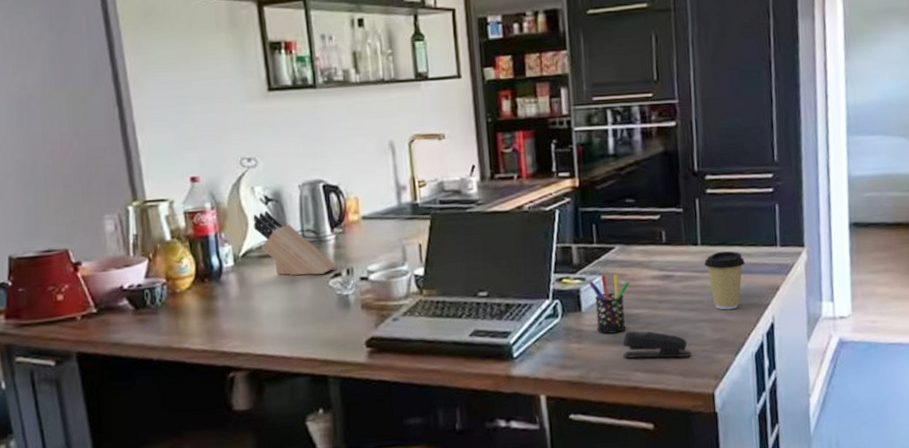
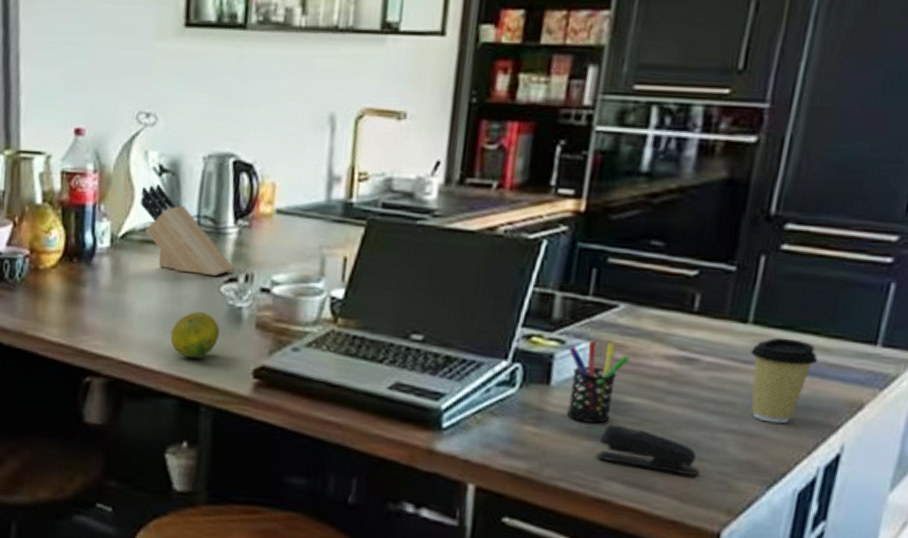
fruit: none [295,303,335,342] -> present [170,311,220,359]

